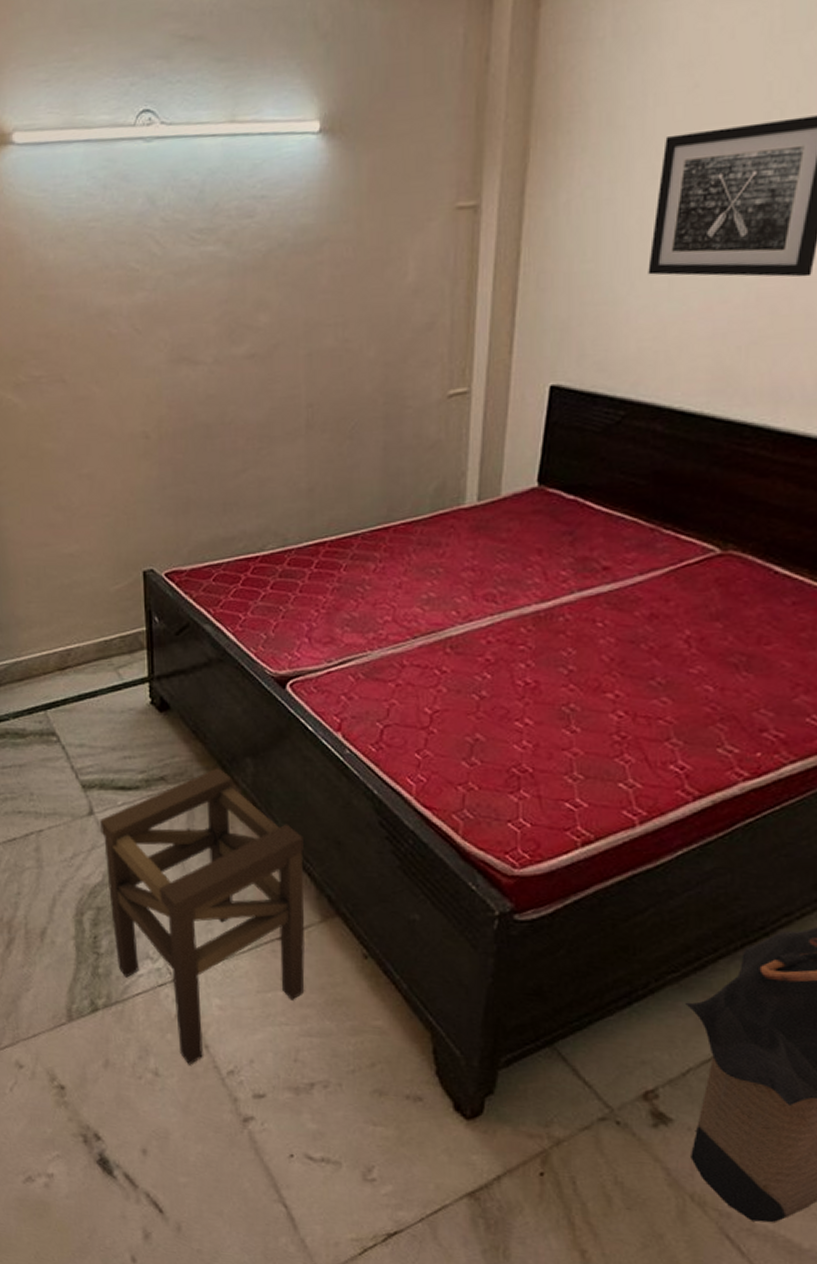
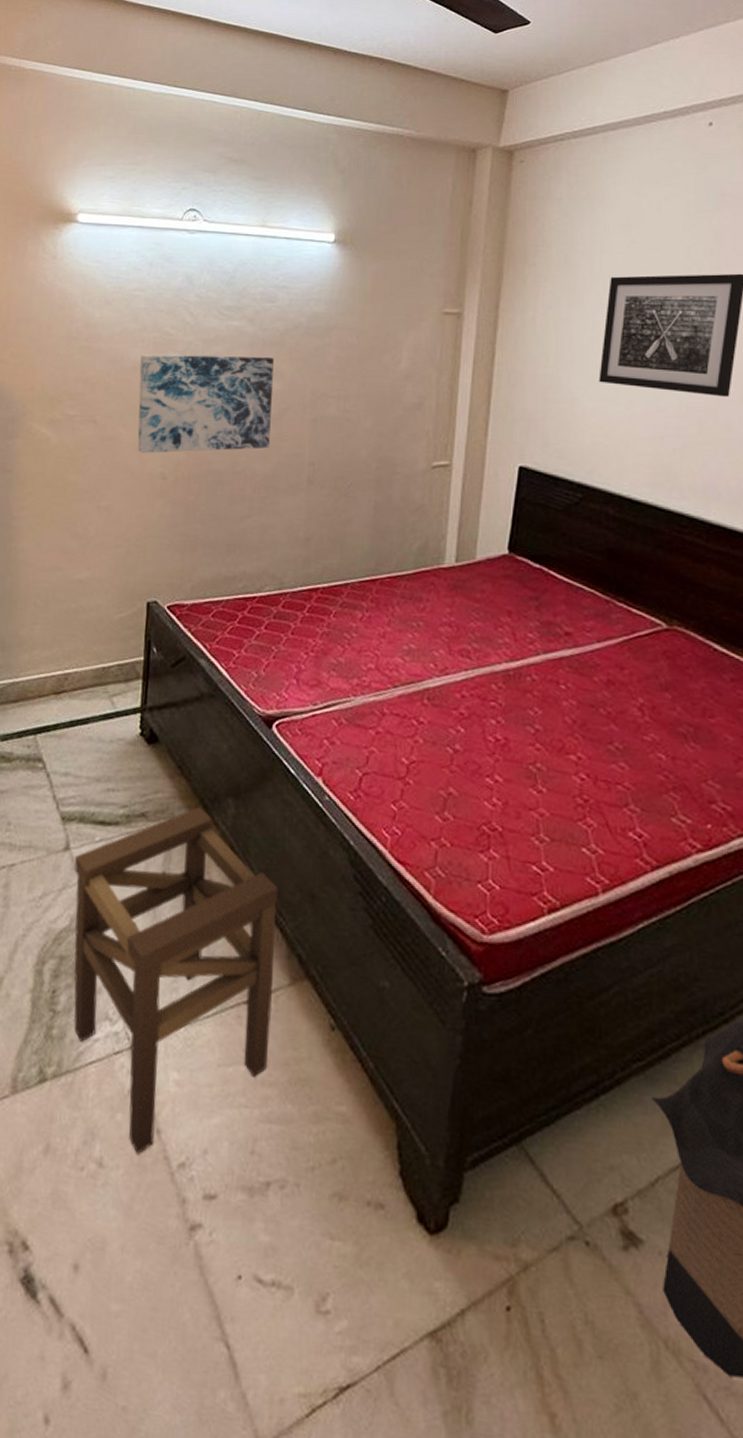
wall art: none [105,285,260,411] -> present [137,354,274,453]

